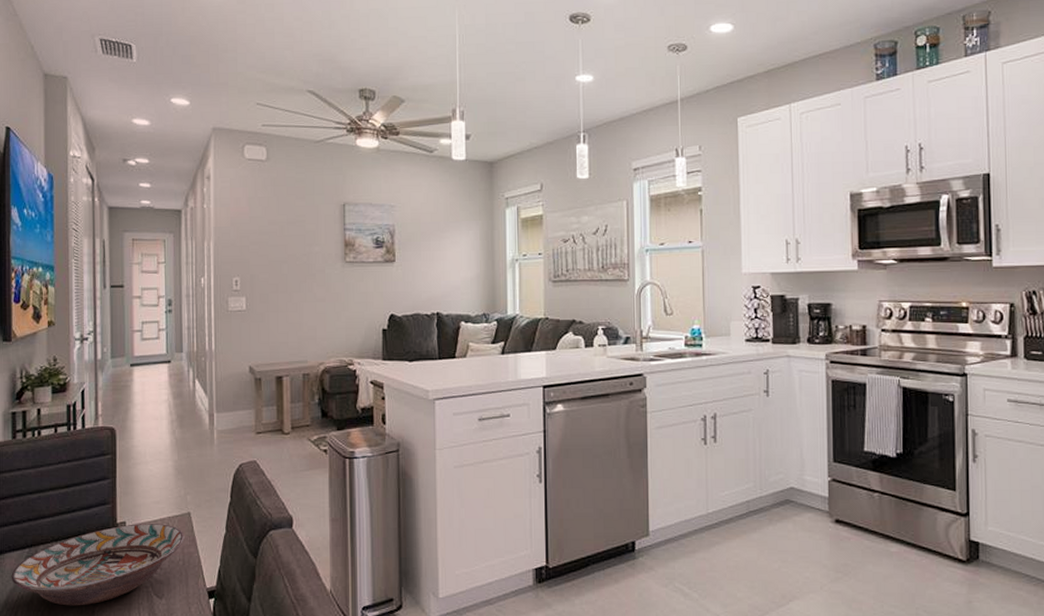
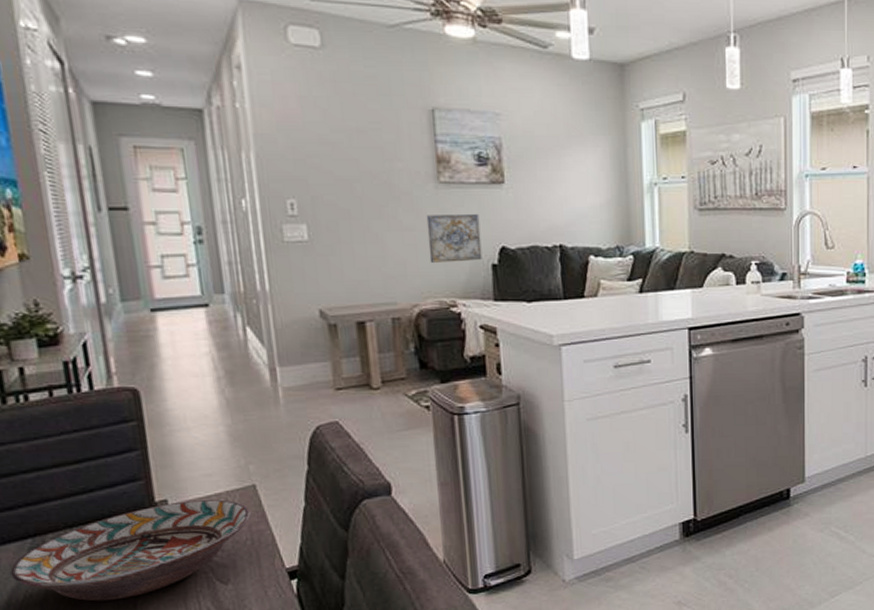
wall art: none [334,287,375,328] -> present [426,213,482,263]

